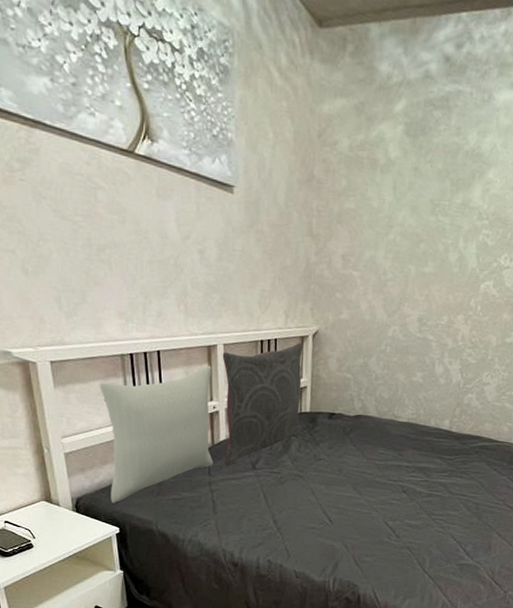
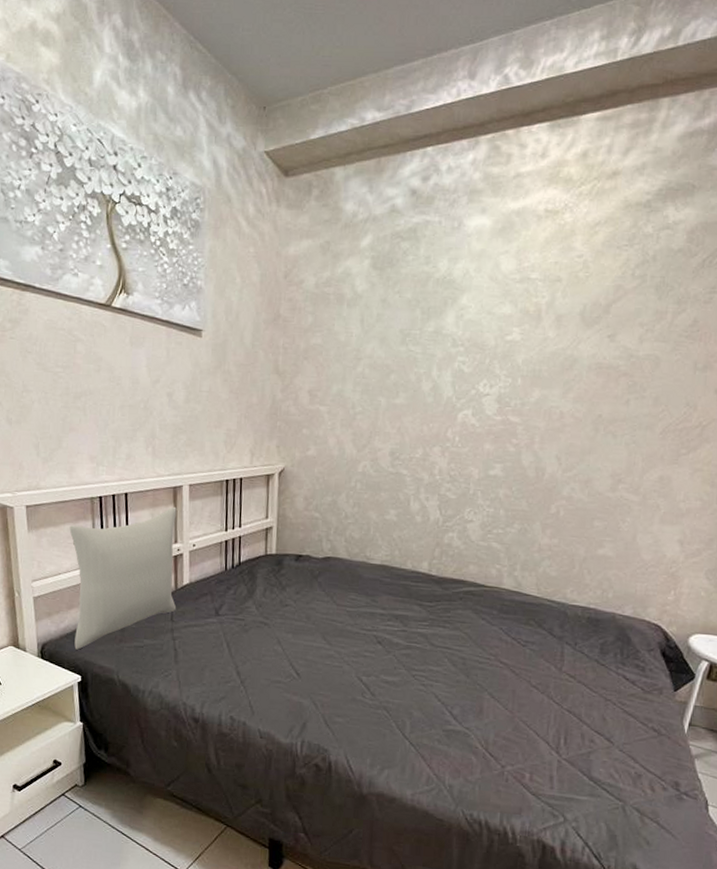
pillow: present [222,342,303,465] -> none [186,481,268,611]

